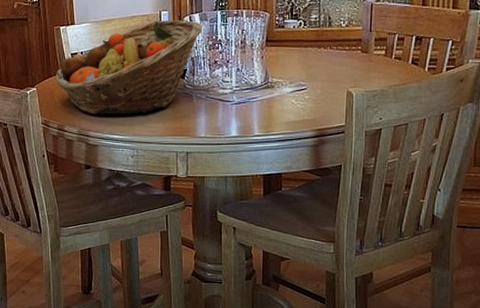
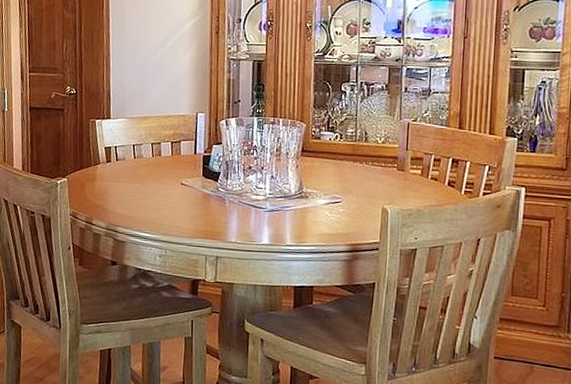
fruit basket: present [55,19,202,114] -> none [87,121,238,213]

